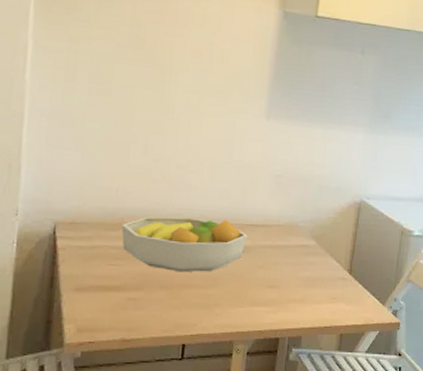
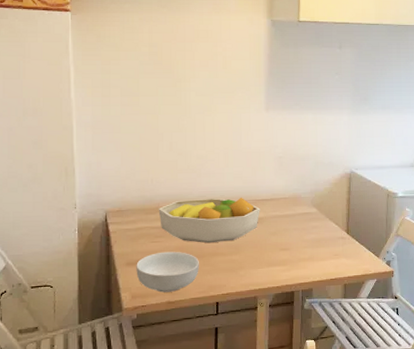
cereal bowl: none [85,277,166,328] -> present [136,251,199,293]

